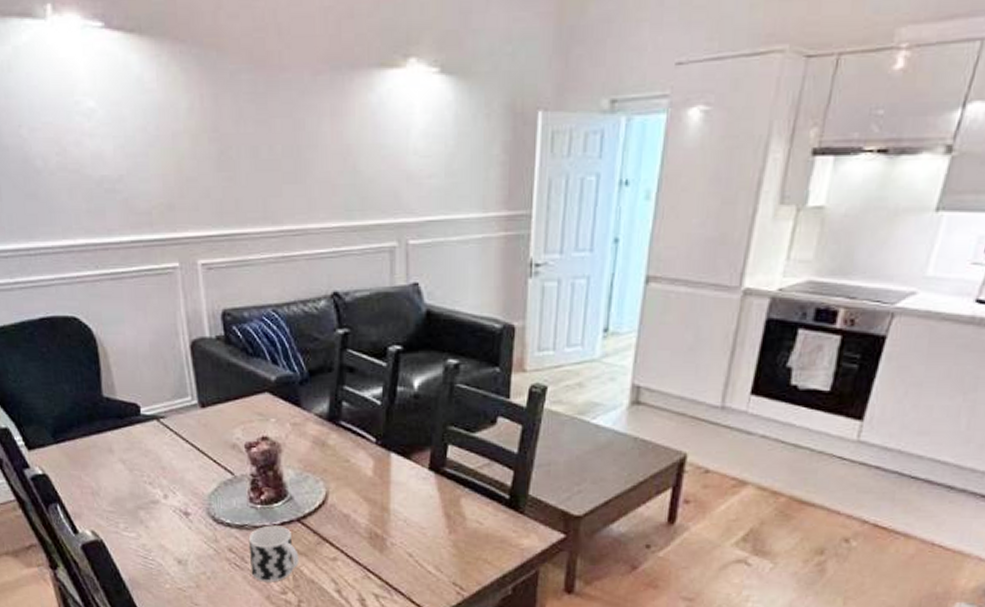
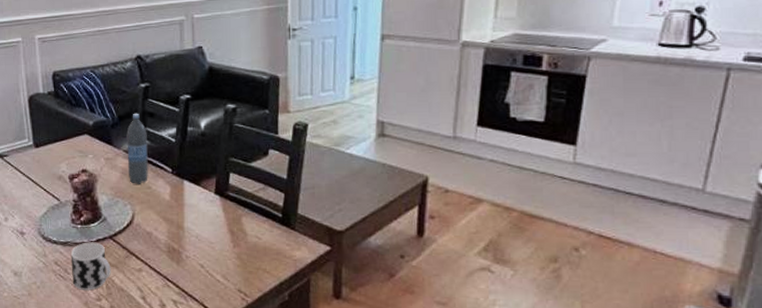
water bottle: none [319,366,346,456] -> present [126,113,148,184]

